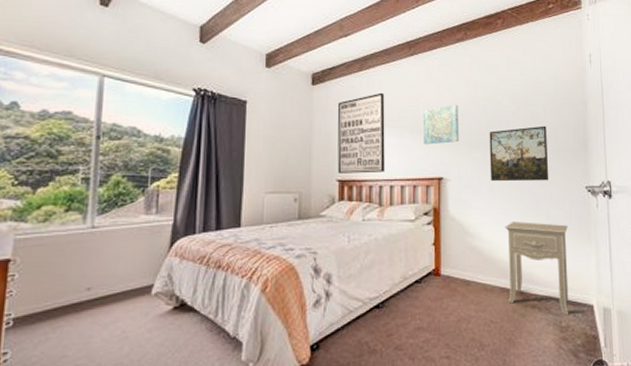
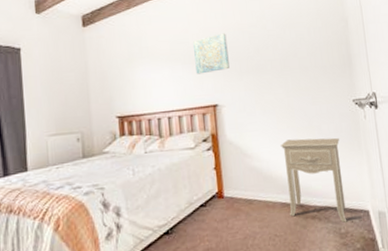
wall art: present [337,92,385,174] -> none [110,28,162,110]
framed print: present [489,125,549,182] -> none [258,45,318,104]

